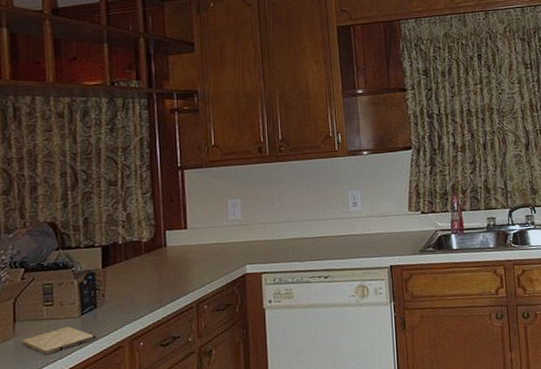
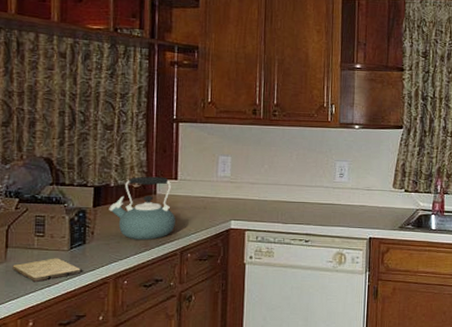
kettle: none [118,228,189,297] -> present [109,176,175,241]

